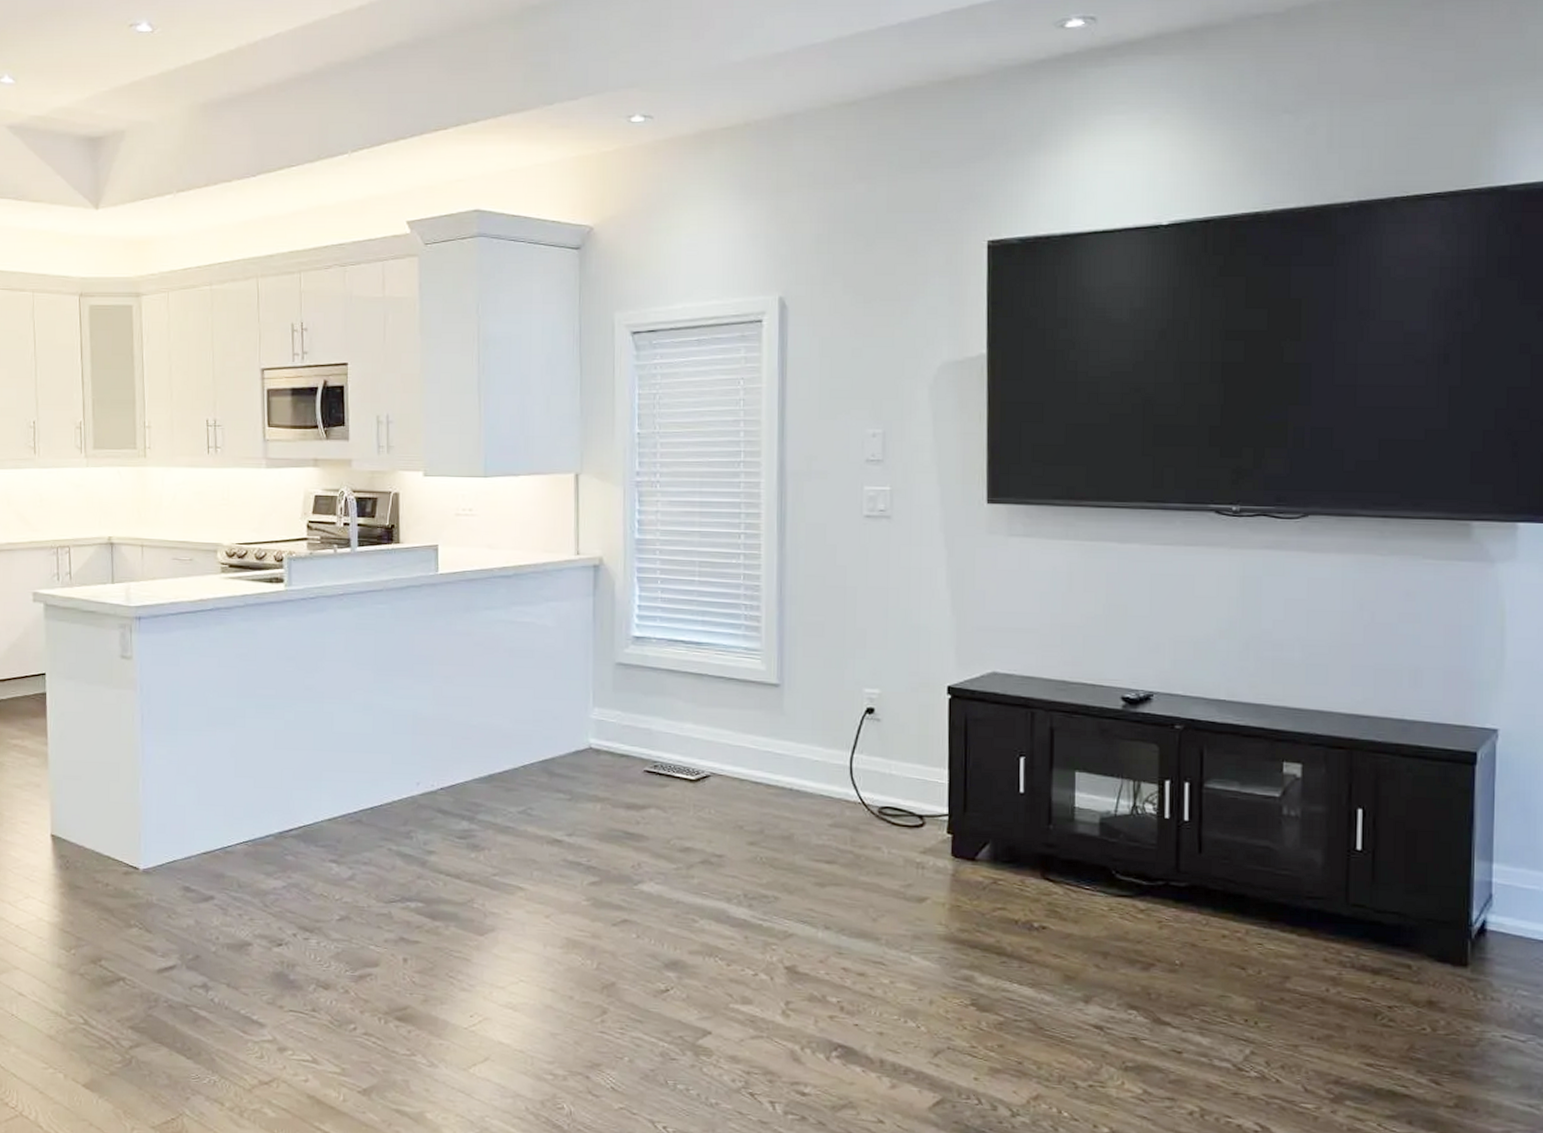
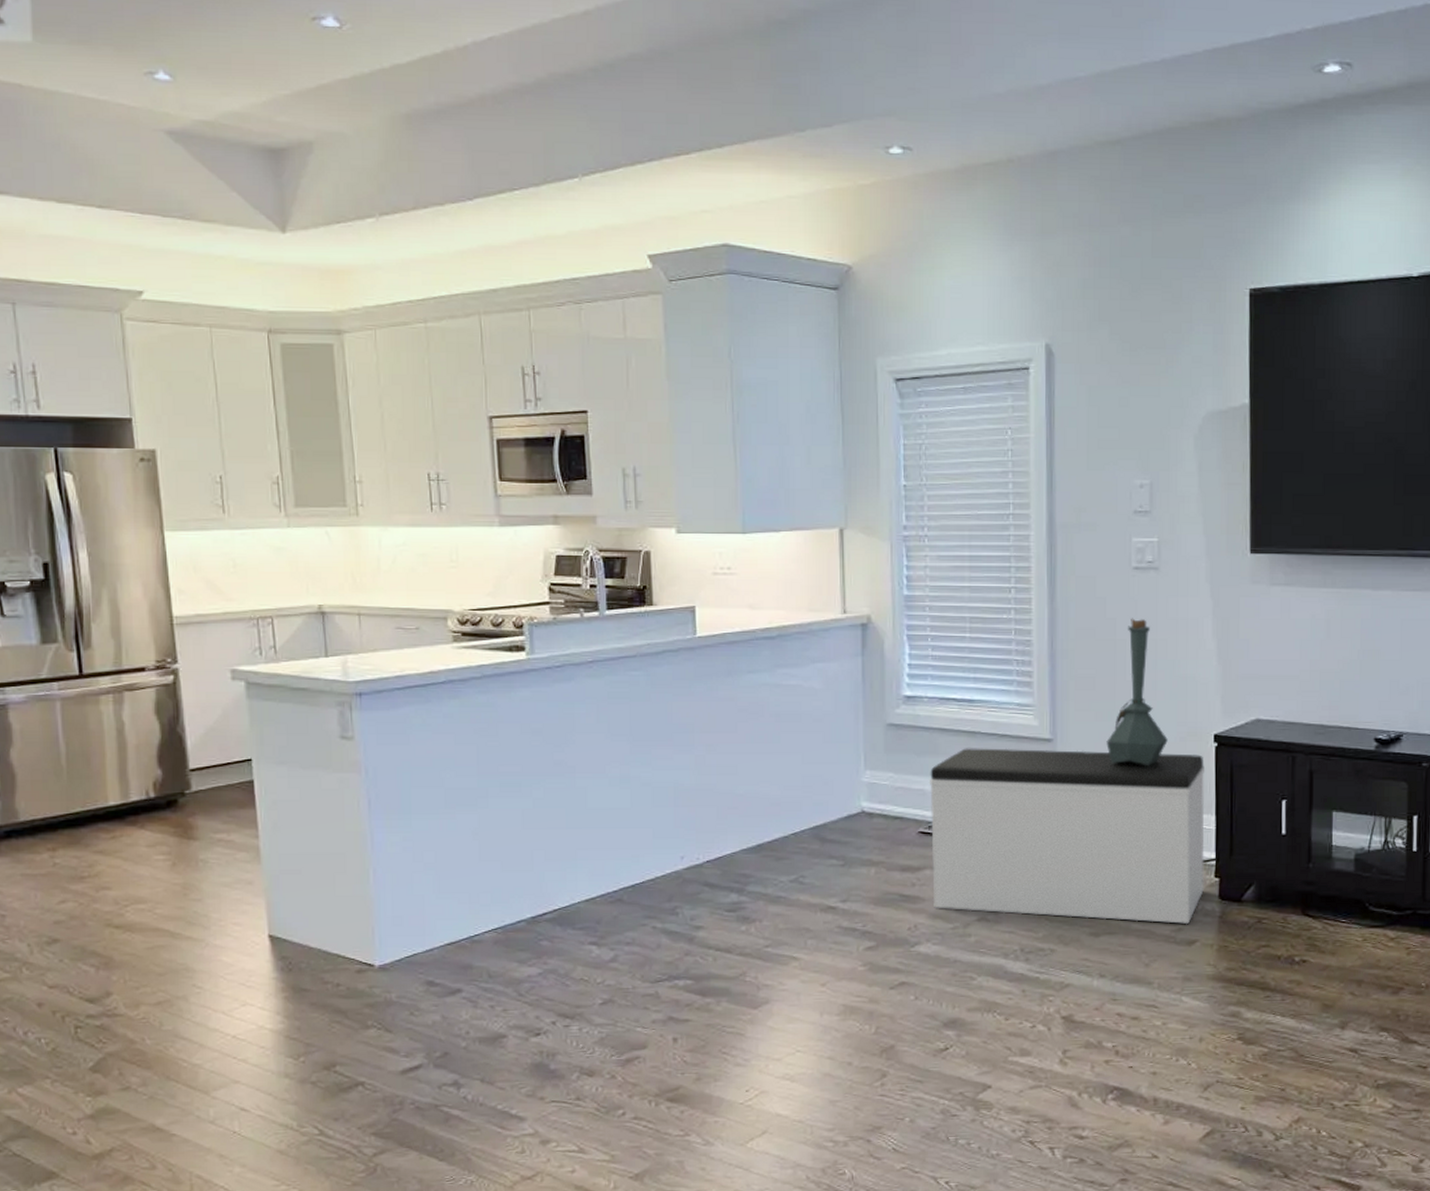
bench: none [655,690,938,880] -> present [928,748,1206,924]
lantern: none [835,566,899,715] -> present [1106,618,1168,765]

